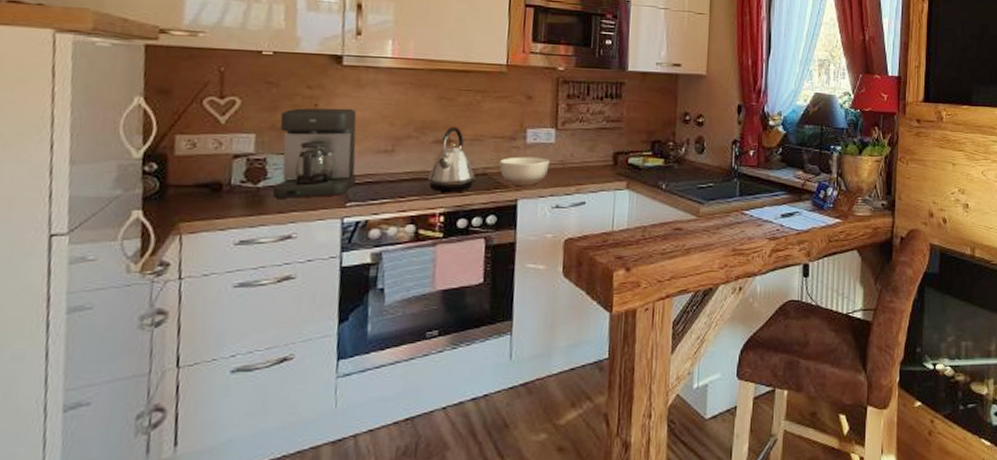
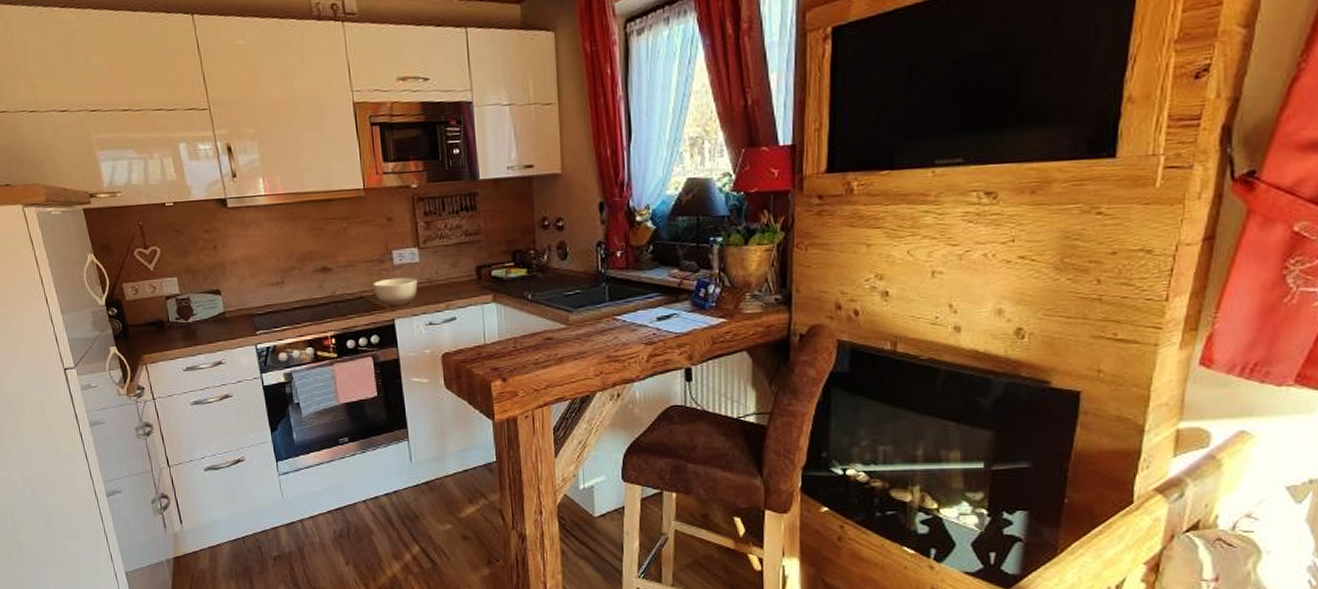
coffee maker: present [272,108,357,198] -> none [191,247,259,331]
kettle: present [428,127,475,192] -> none [315,255,354,317]

